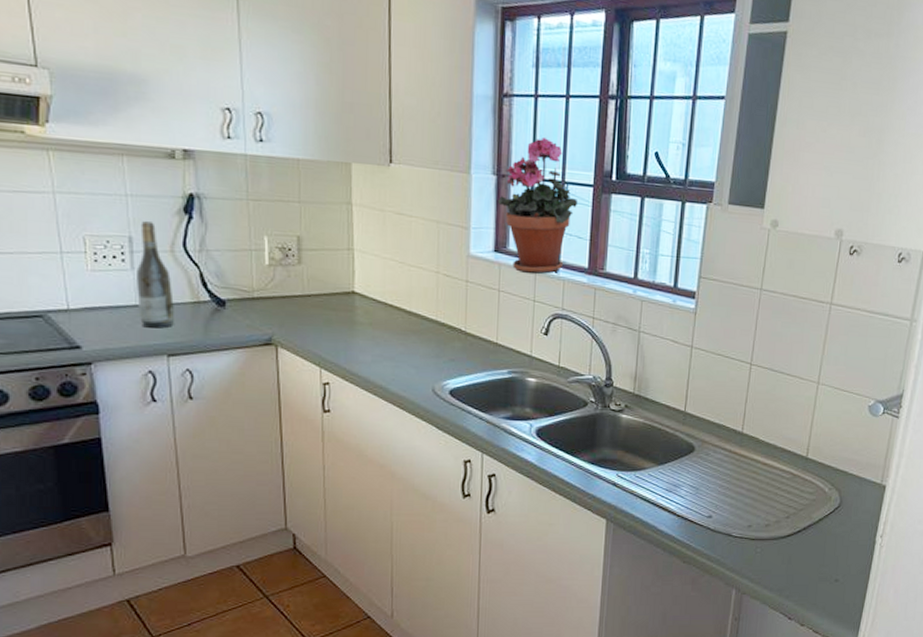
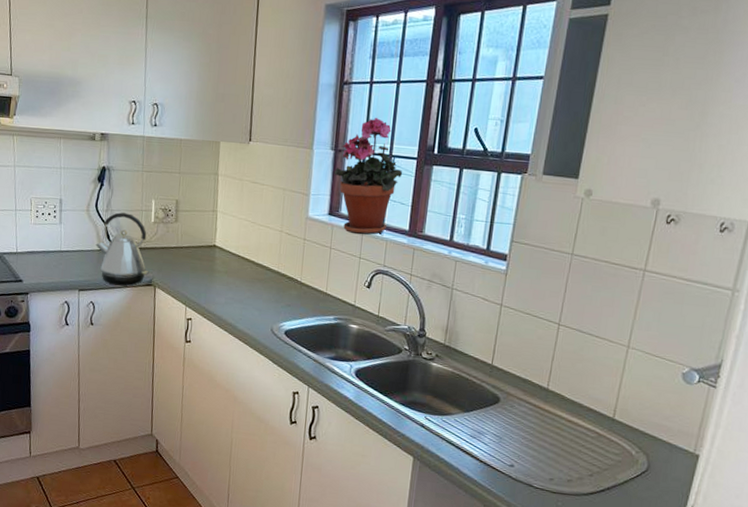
wine bottle: present [135,220,174,329] -> none [61,187,86,269]
kettle: none [187,252,267,347] -> present [95,212,149,286]

